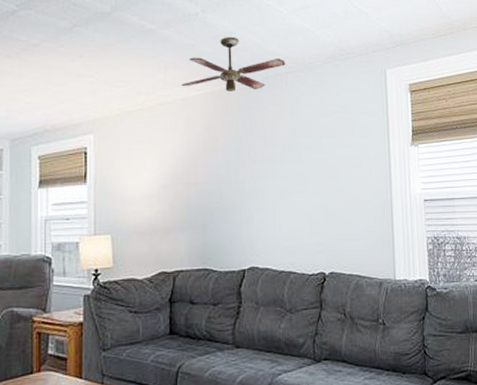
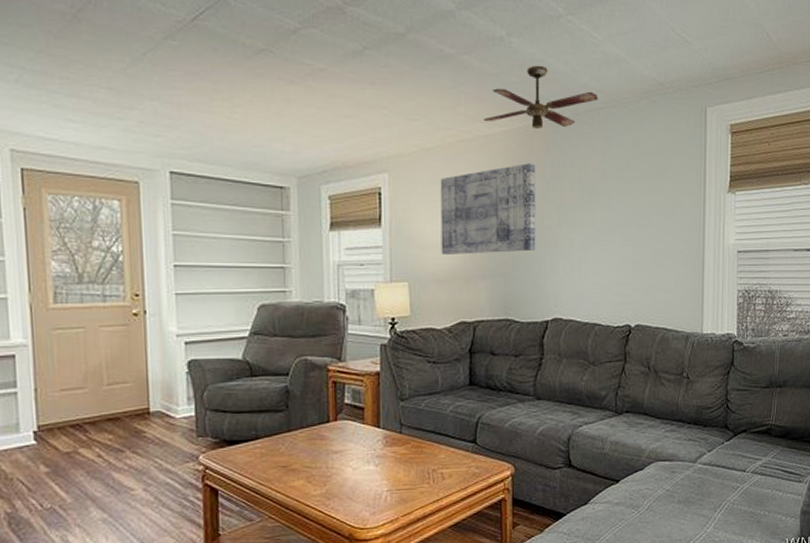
wall art: none [141,123,232,208] -> present [440,163,536,254]

